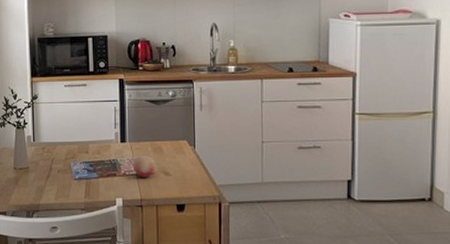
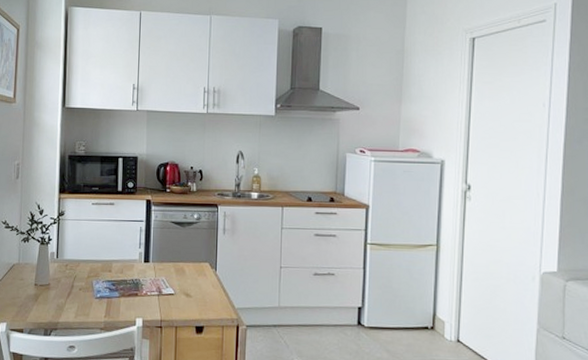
fruit: present [132,155,156,177] -> none [154,275,177,298]

